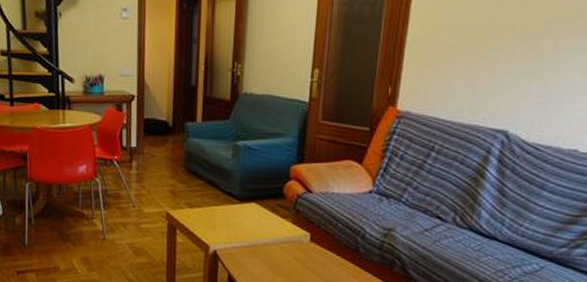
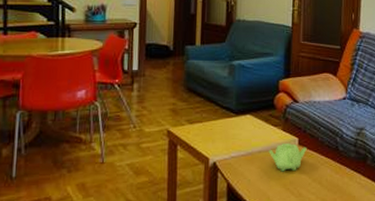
teapot: none [275,238,320,269] -> present [268,143,307,172]

